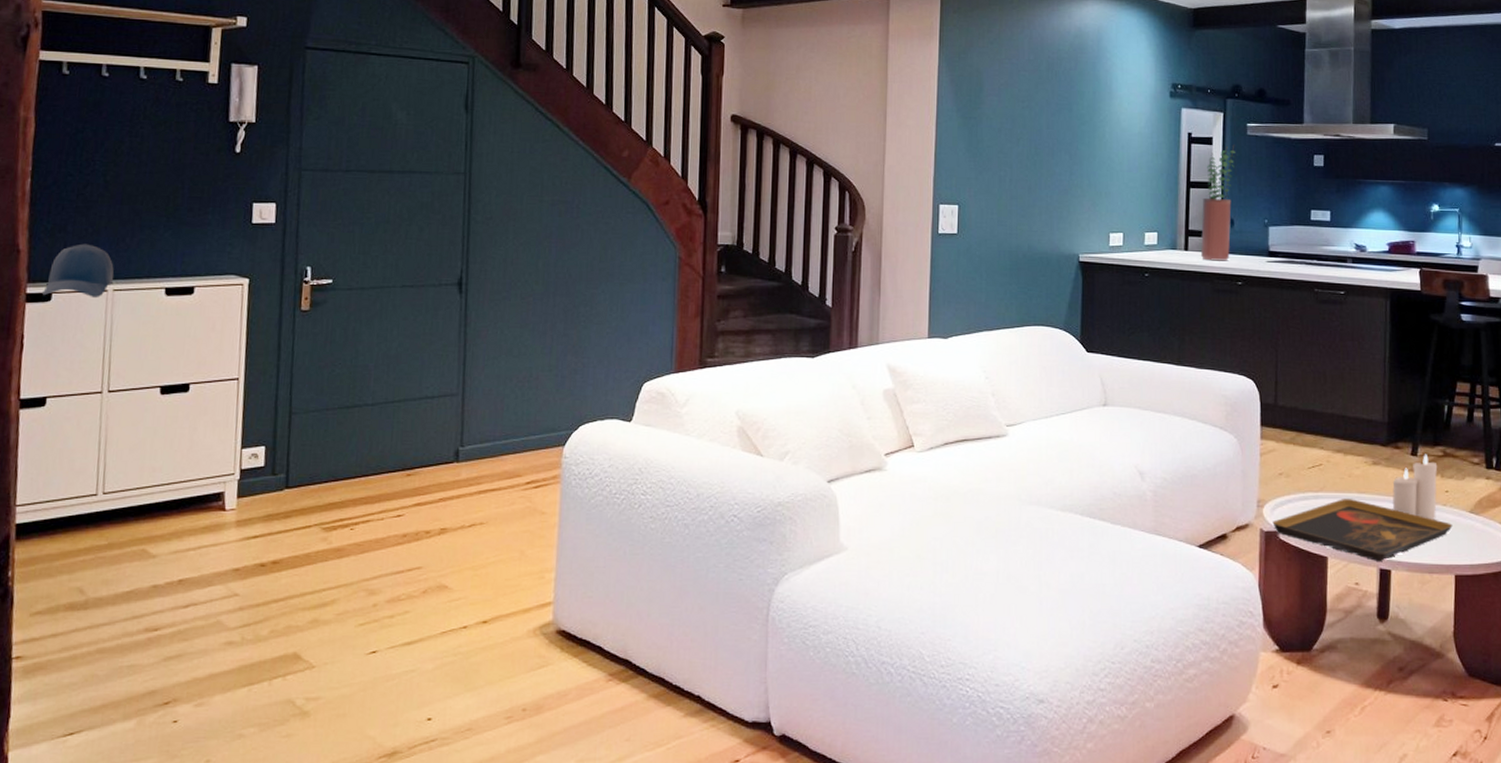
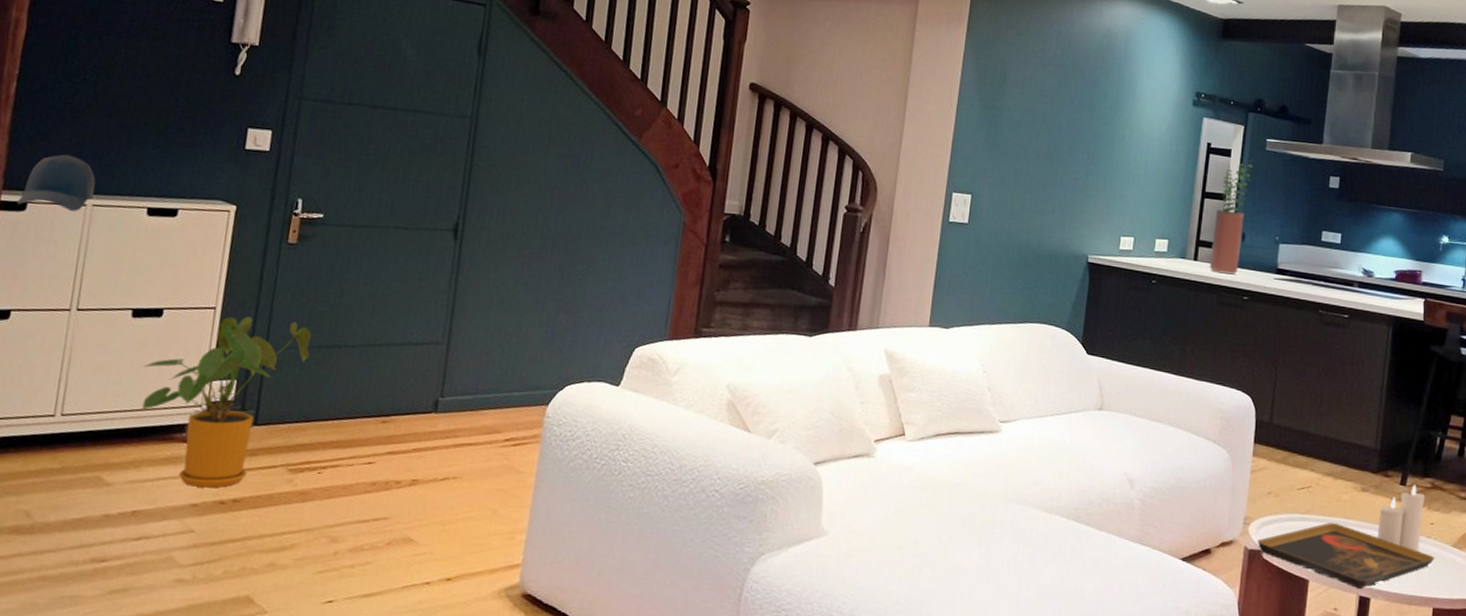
house plant: none [174,384,333,552] -> present [140,316,312,488]

